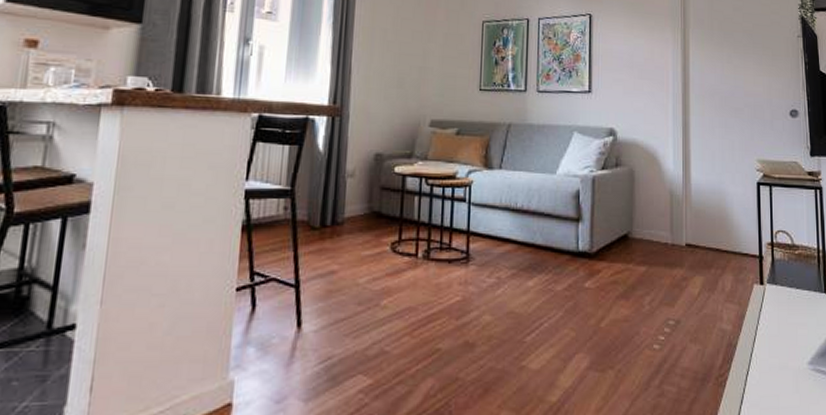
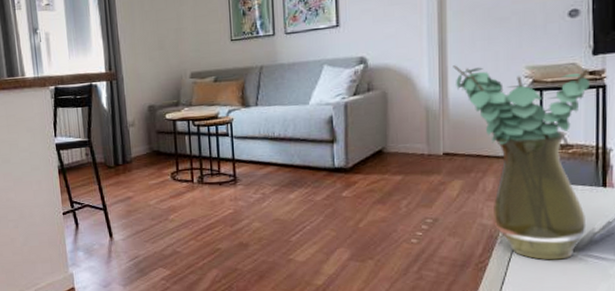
vase: none [695,150,814,375] -> present [453,65,591,260]

